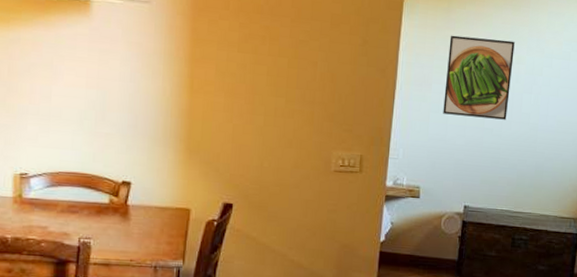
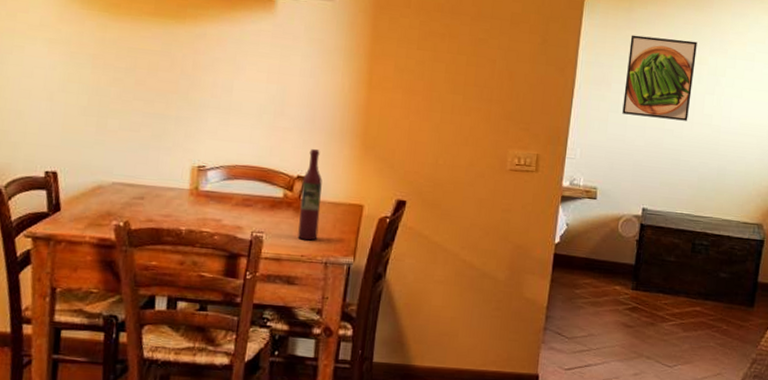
wine bottle: none [126,153,148,245] -> present [298,148,322,241]

